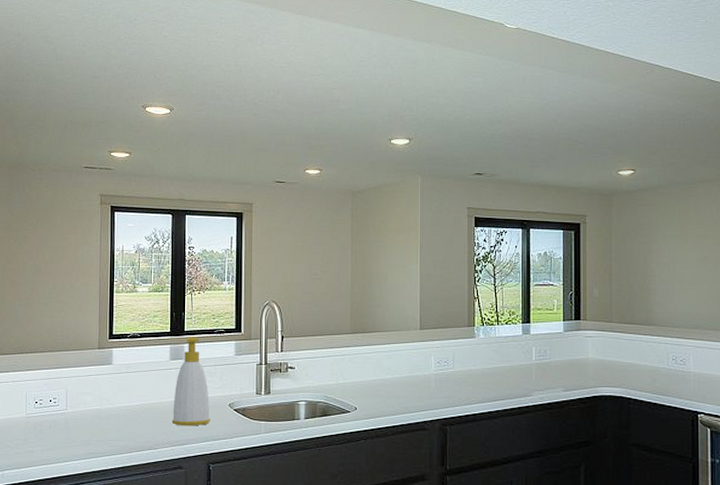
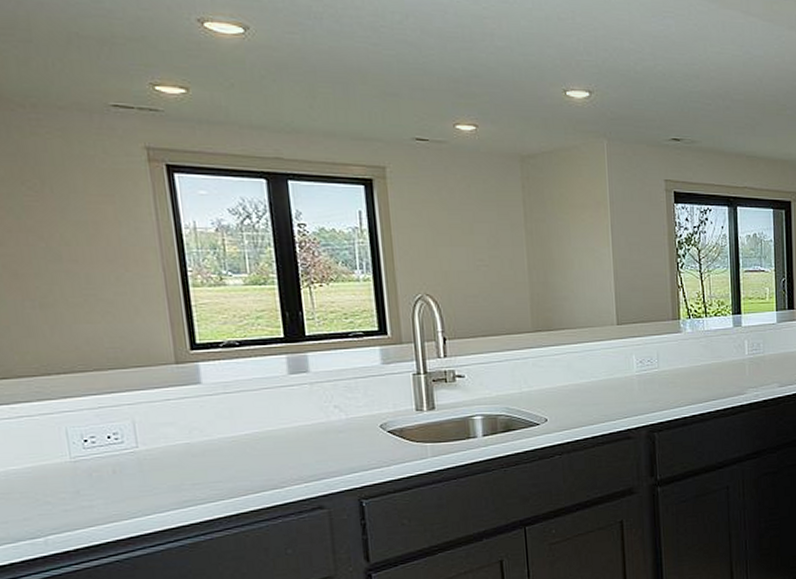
soap bottle: present [171,336,210,426] -> none [300,342,357,457]

